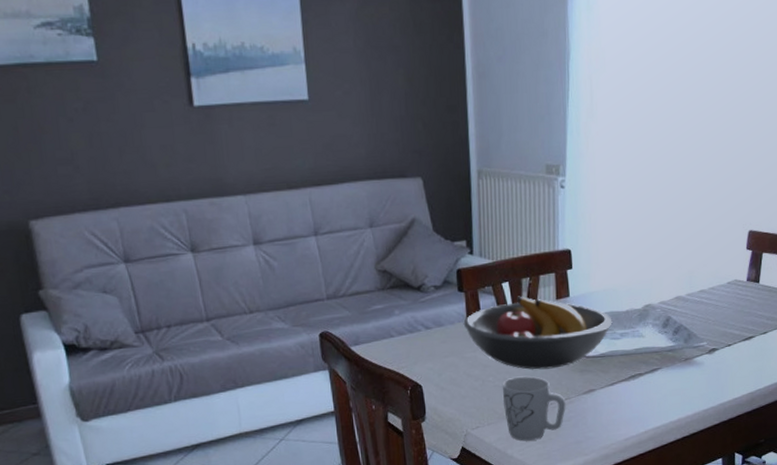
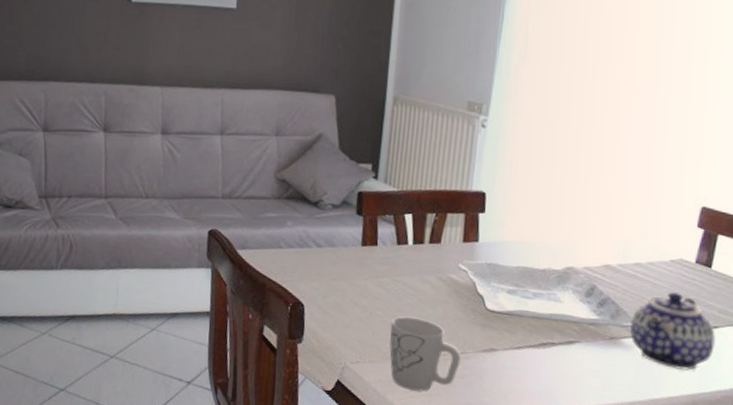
fruit bowl: present [463,296,613,370] -> none [357,230,526,317]
teapot: none [700,309,765,375] -> present [630,292,715,371]

